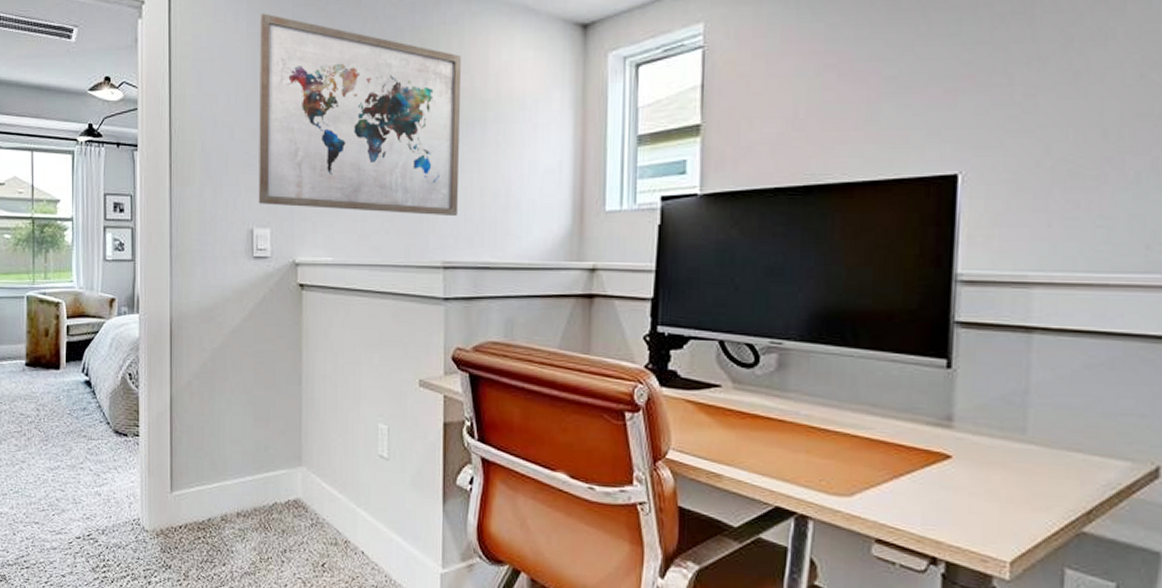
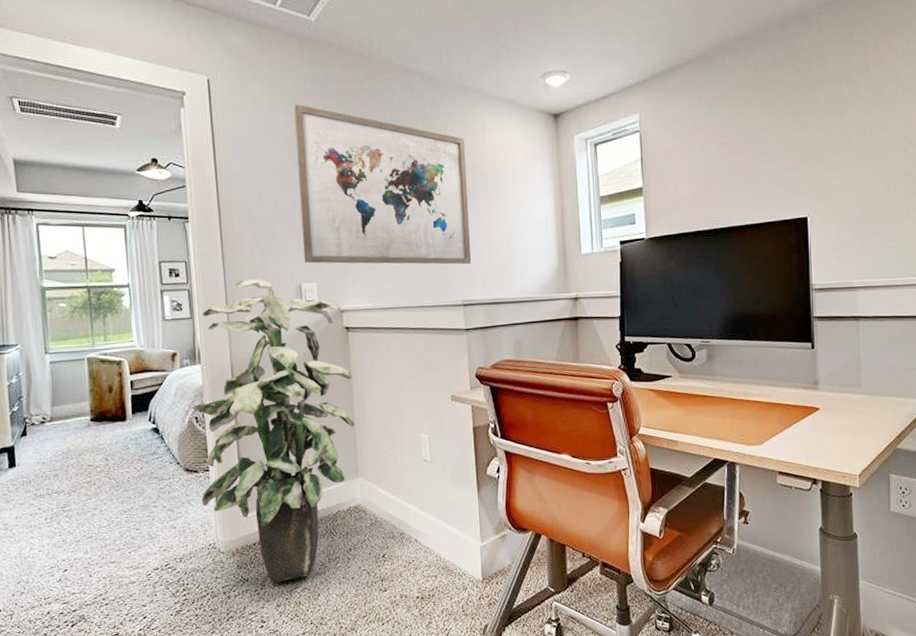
indoor plant: none [125,220,303,576] -> present [191,279,355,583]

